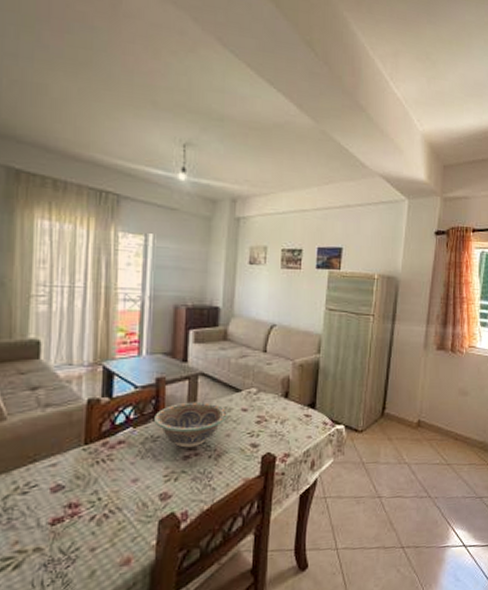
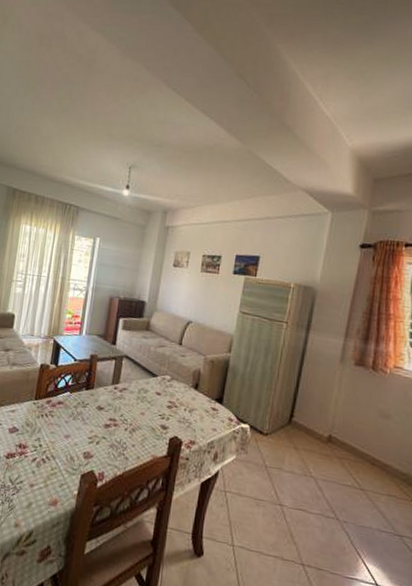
decorative bowl: present [154,401,229,448] -> none [86,378,145,419]

